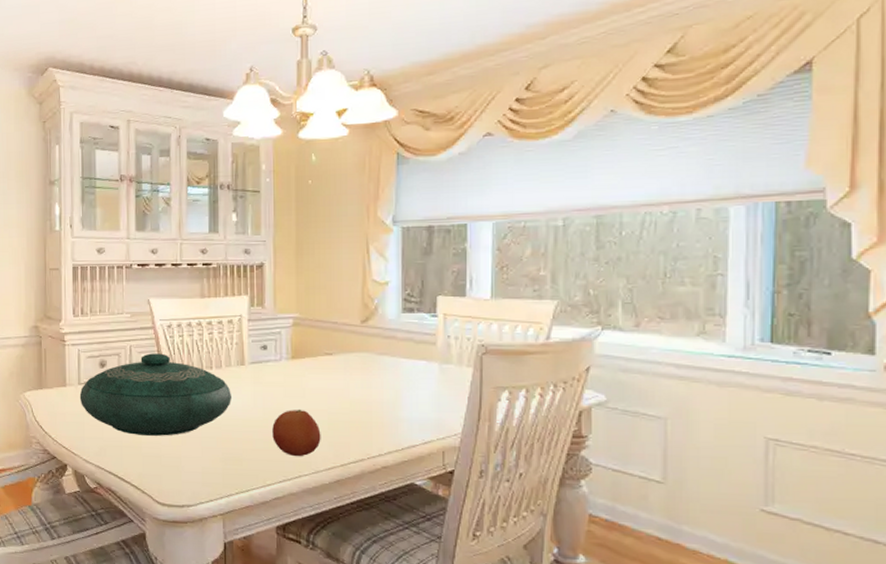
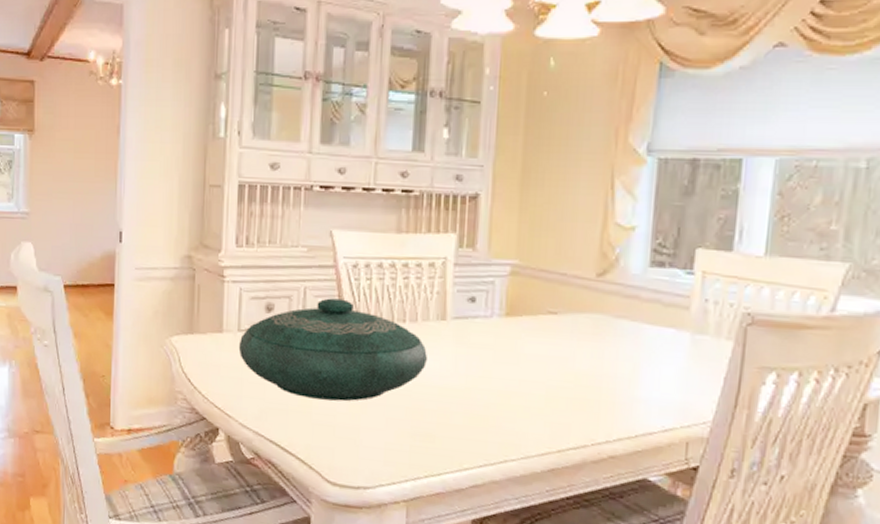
fruit: present [272,409,321,457] -> none [475,378,536,438]

